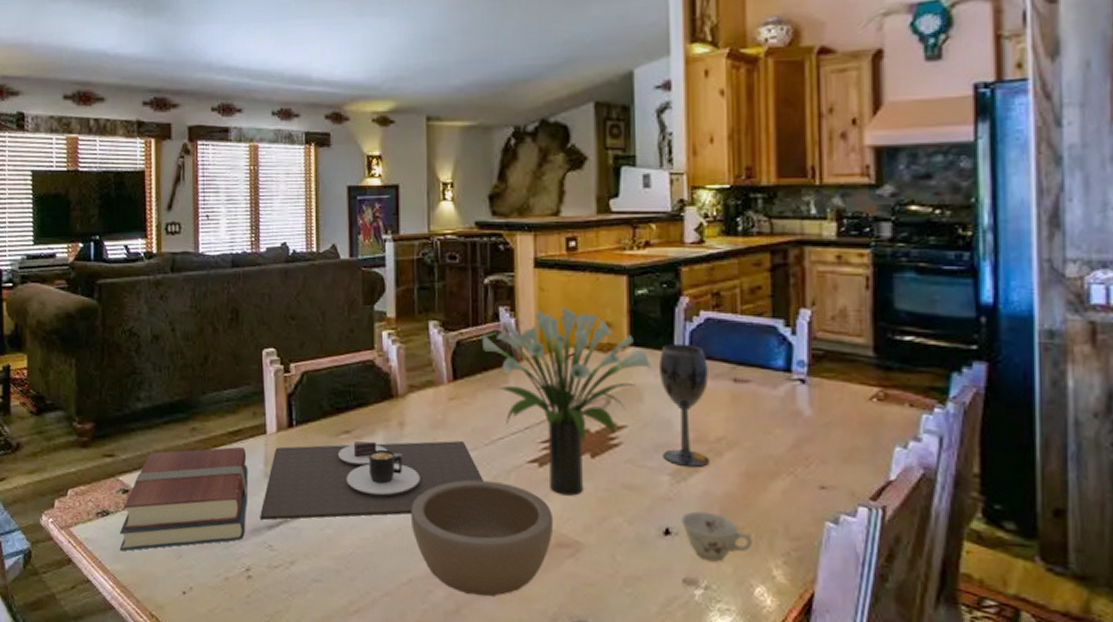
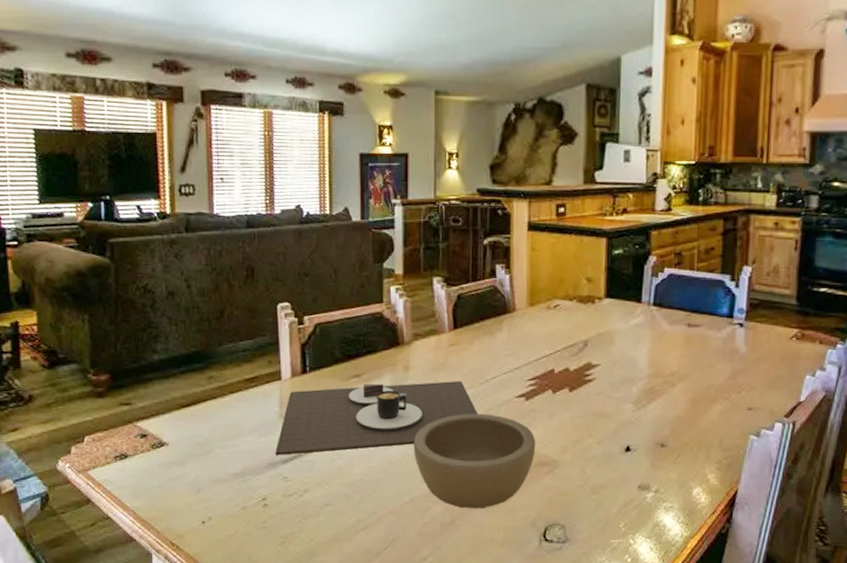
books: present [119,447,249,552] -> none [138,392,264,490]
flower arrangement: present [481,307,651,496] -> none [479,265,622,423]
wine glass: present [658,343,710,467] -> none [628,295,668,396]
teacup: present [681,511,752,562] -> none [639,431,693,471]

